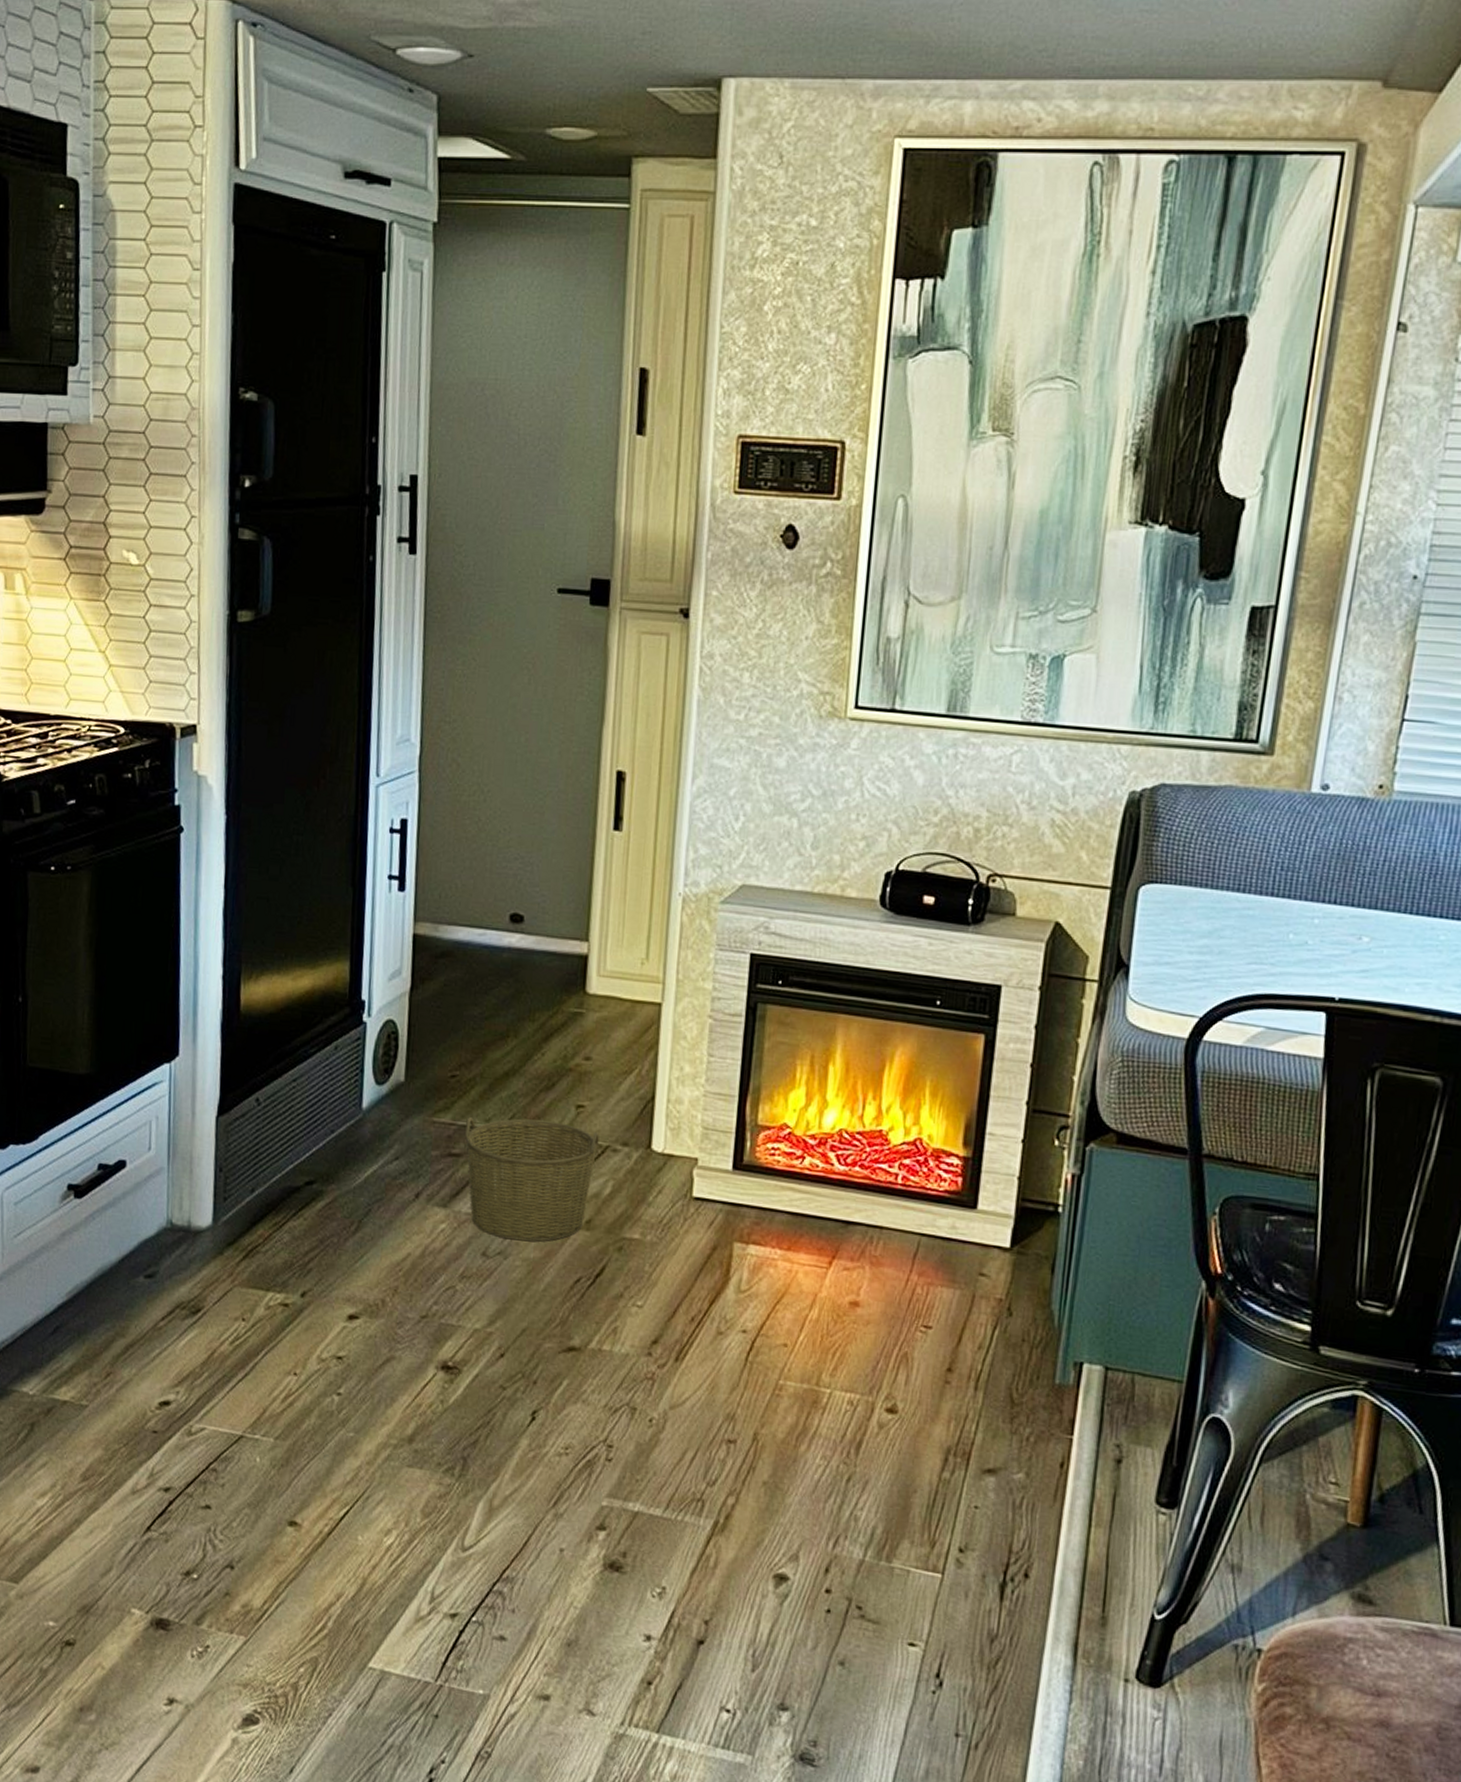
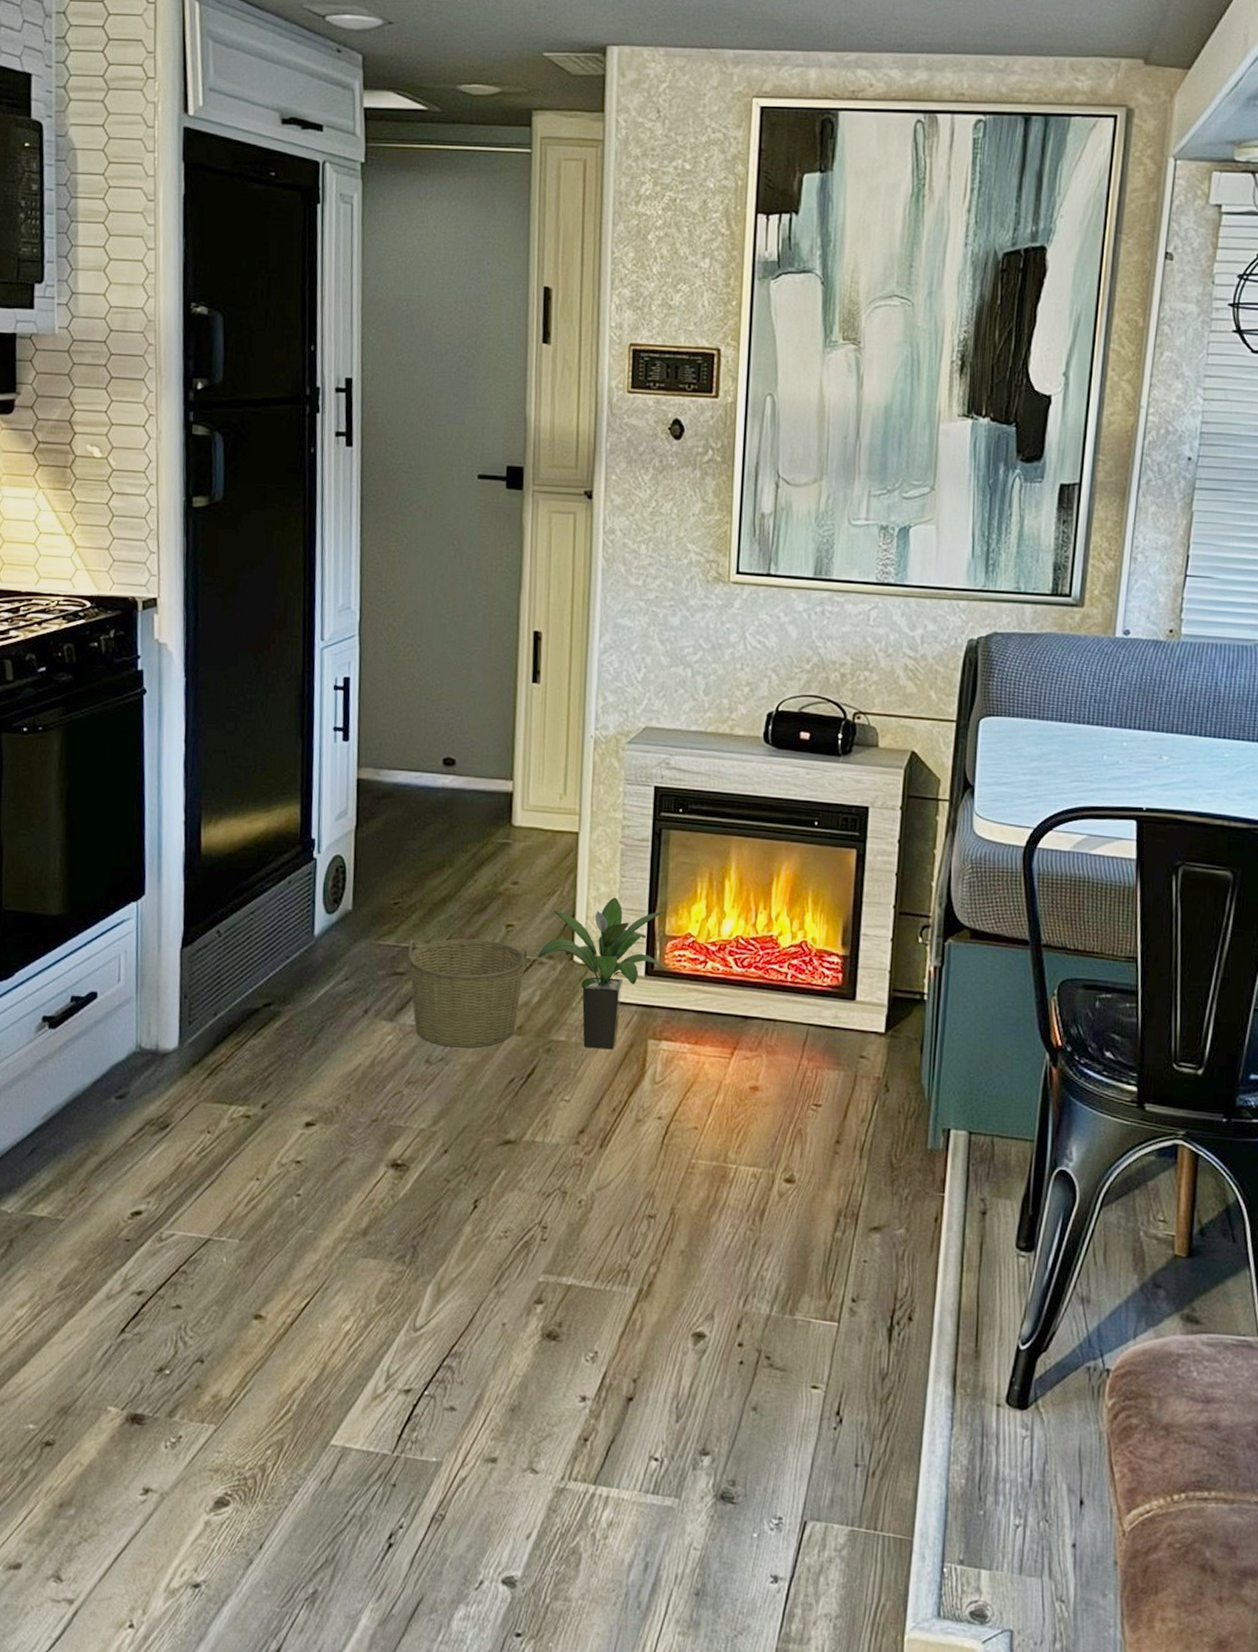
potted plant: none [610,1078,757,1252] -> present [537,897,665,1050]

